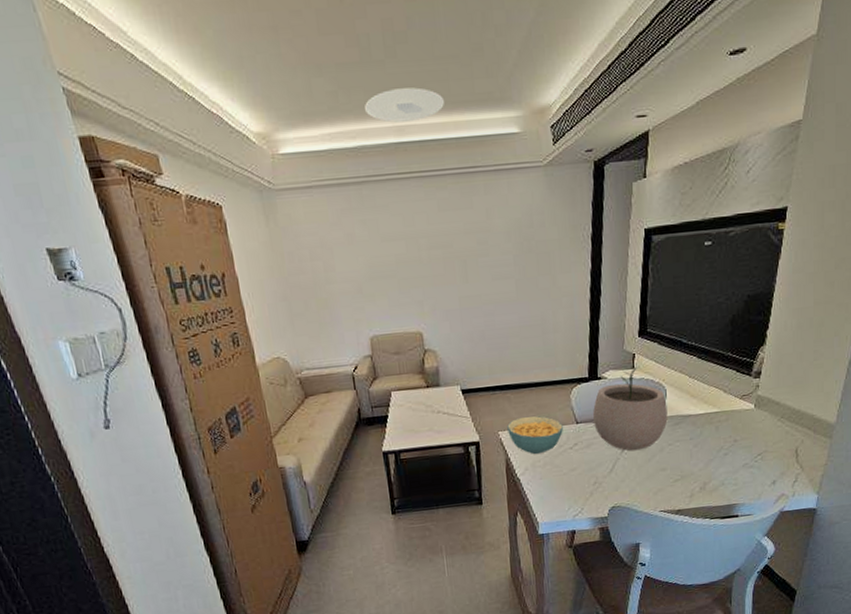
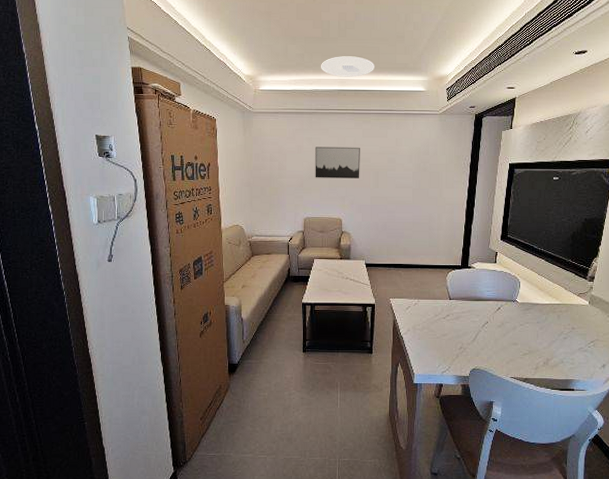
wall art: none [372,227,441,279] -> present [315,147,360,178]
cereal bowl: present [507,416,564,455] -> none [397,289,440,320]
plant pot: present [592,366,668,451] -> none [462,261,520,326]

